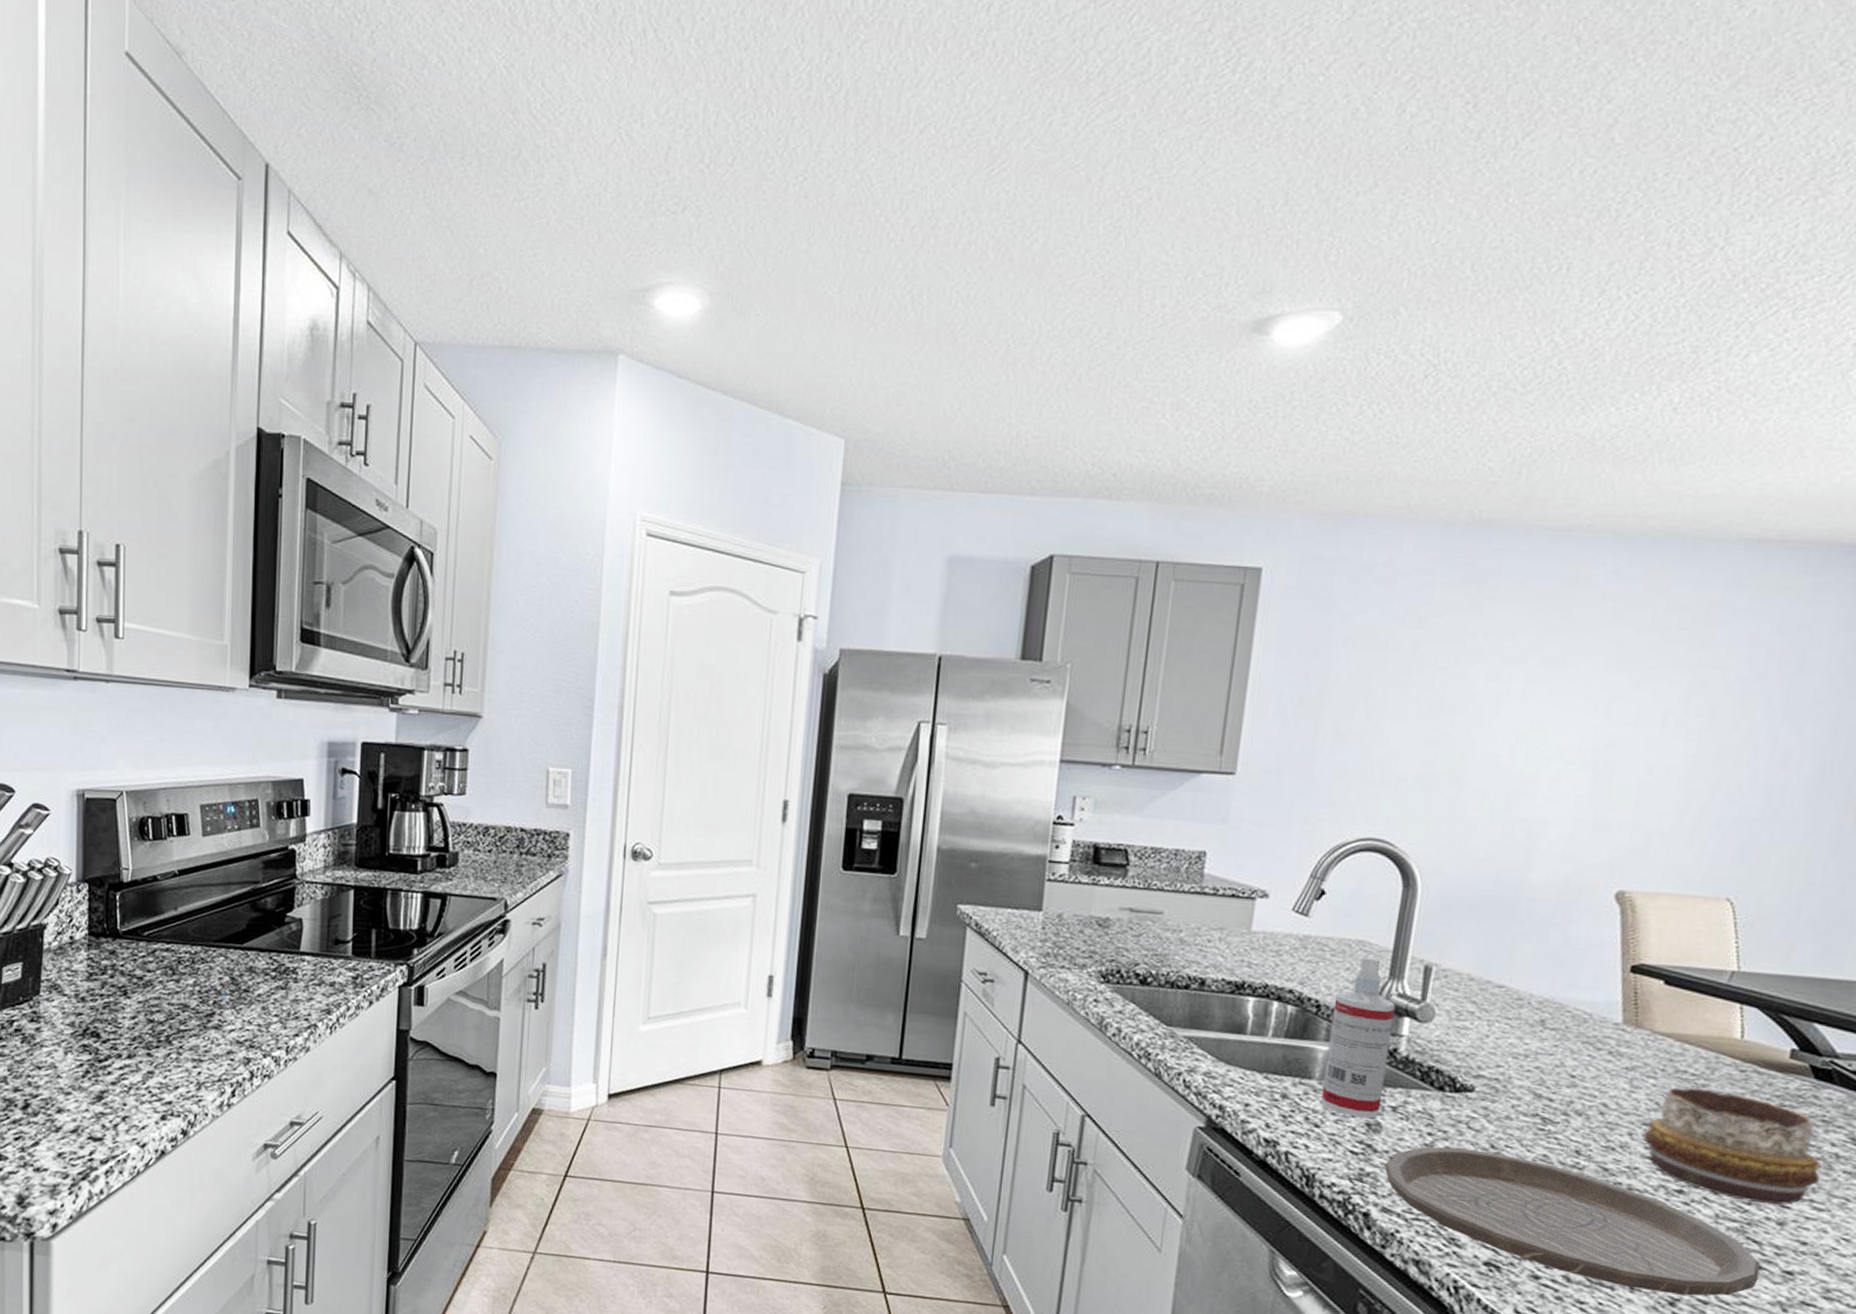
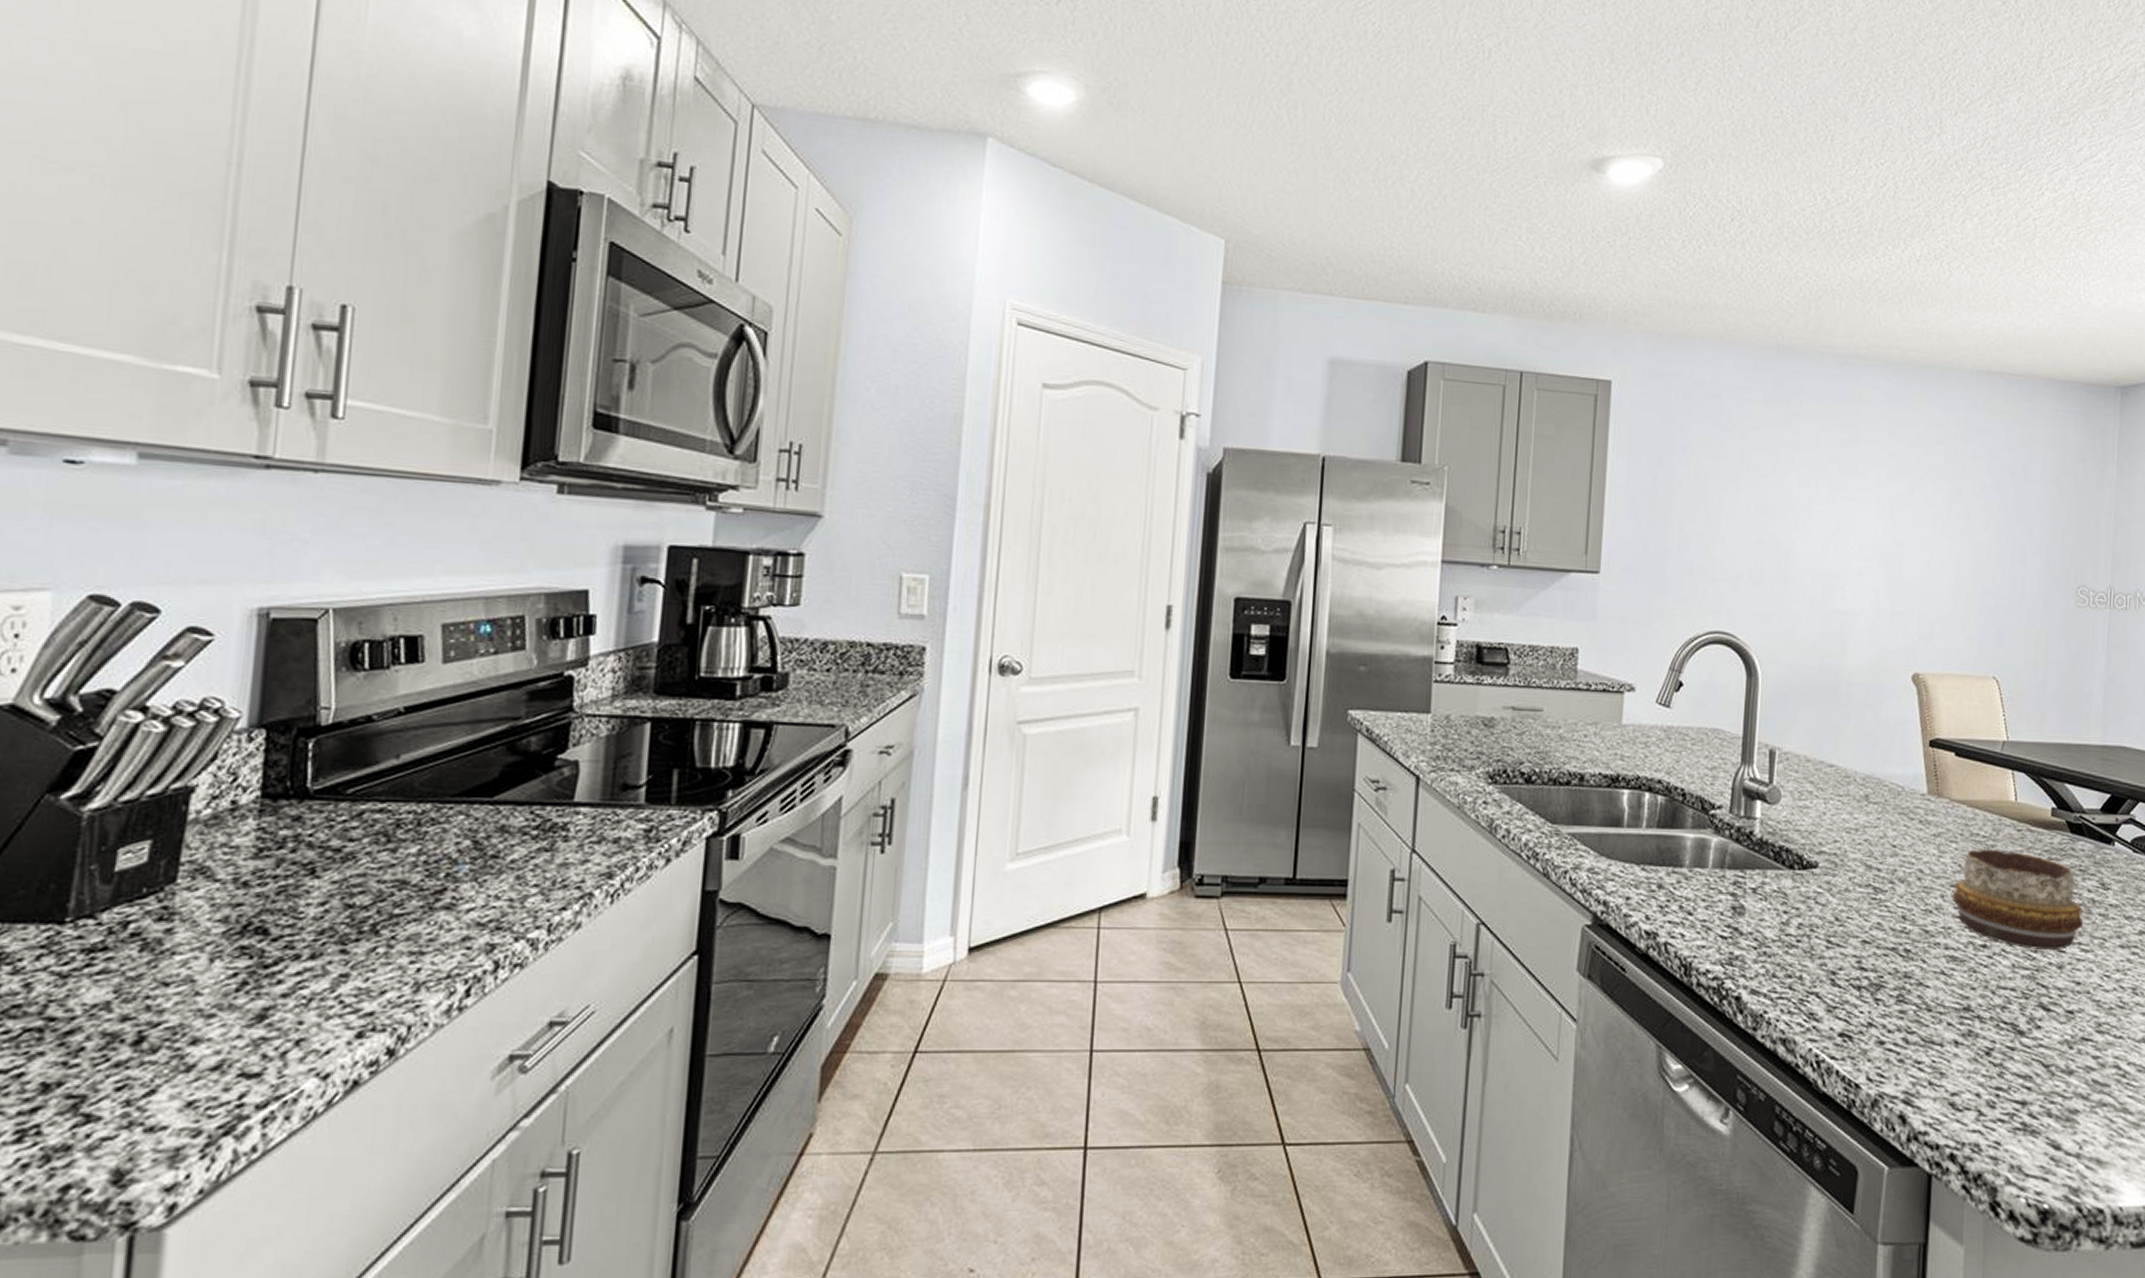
spray bottle: present [1321,957,1395,1118] -> none [1692,744,1748,902]
plate: present [1384,1146,1761,1296] -> none [1750,924,2050,1044]

